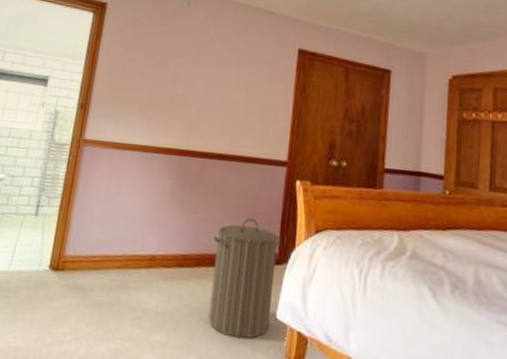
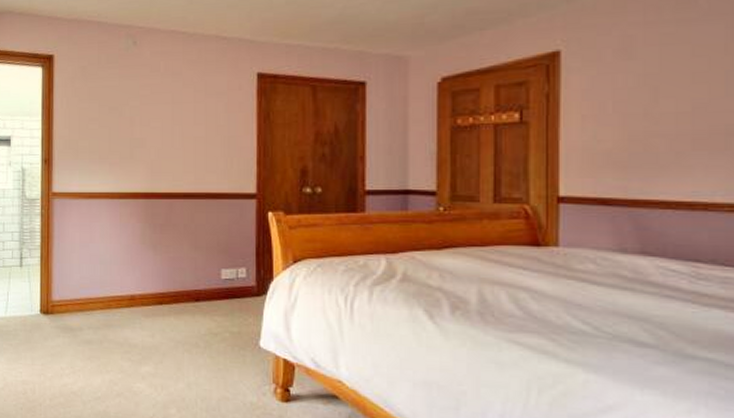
laundry hamper: present [208,218,281,339] -> none [188,253,257,367]

